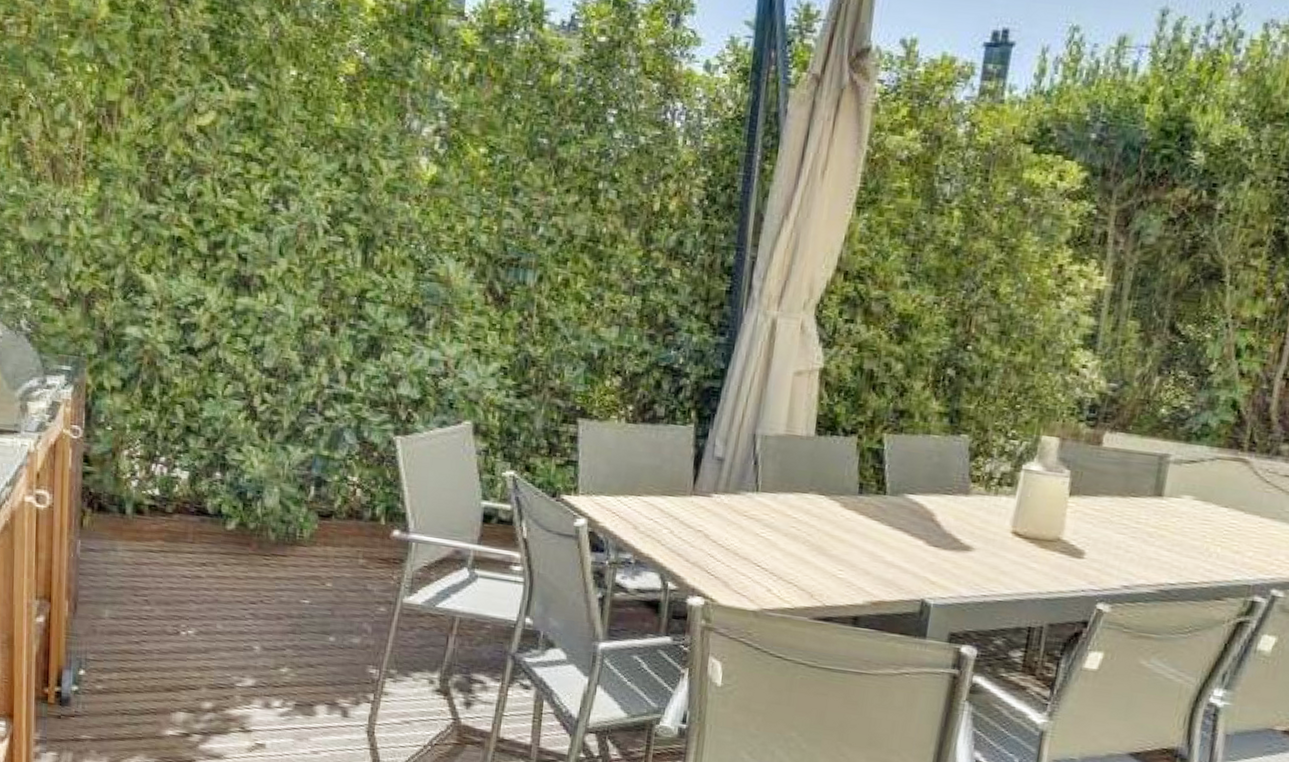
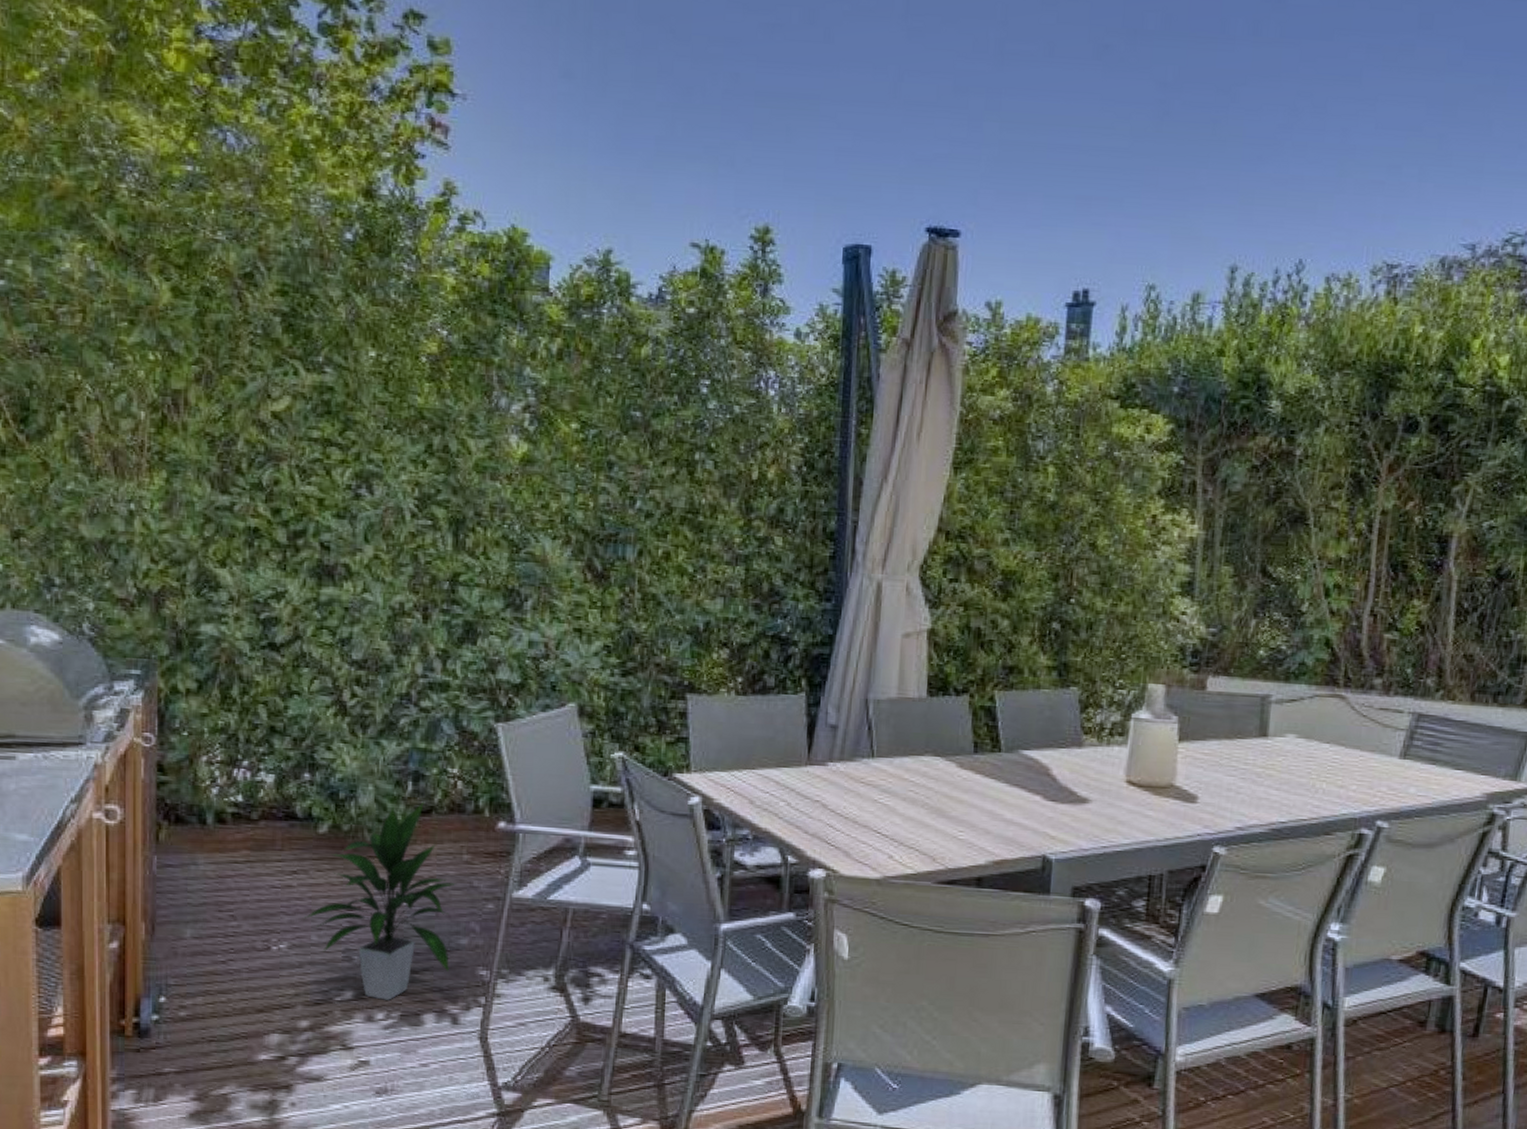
indoor plant: none [209,506,352,690] -> present [302,802,457,1000]

